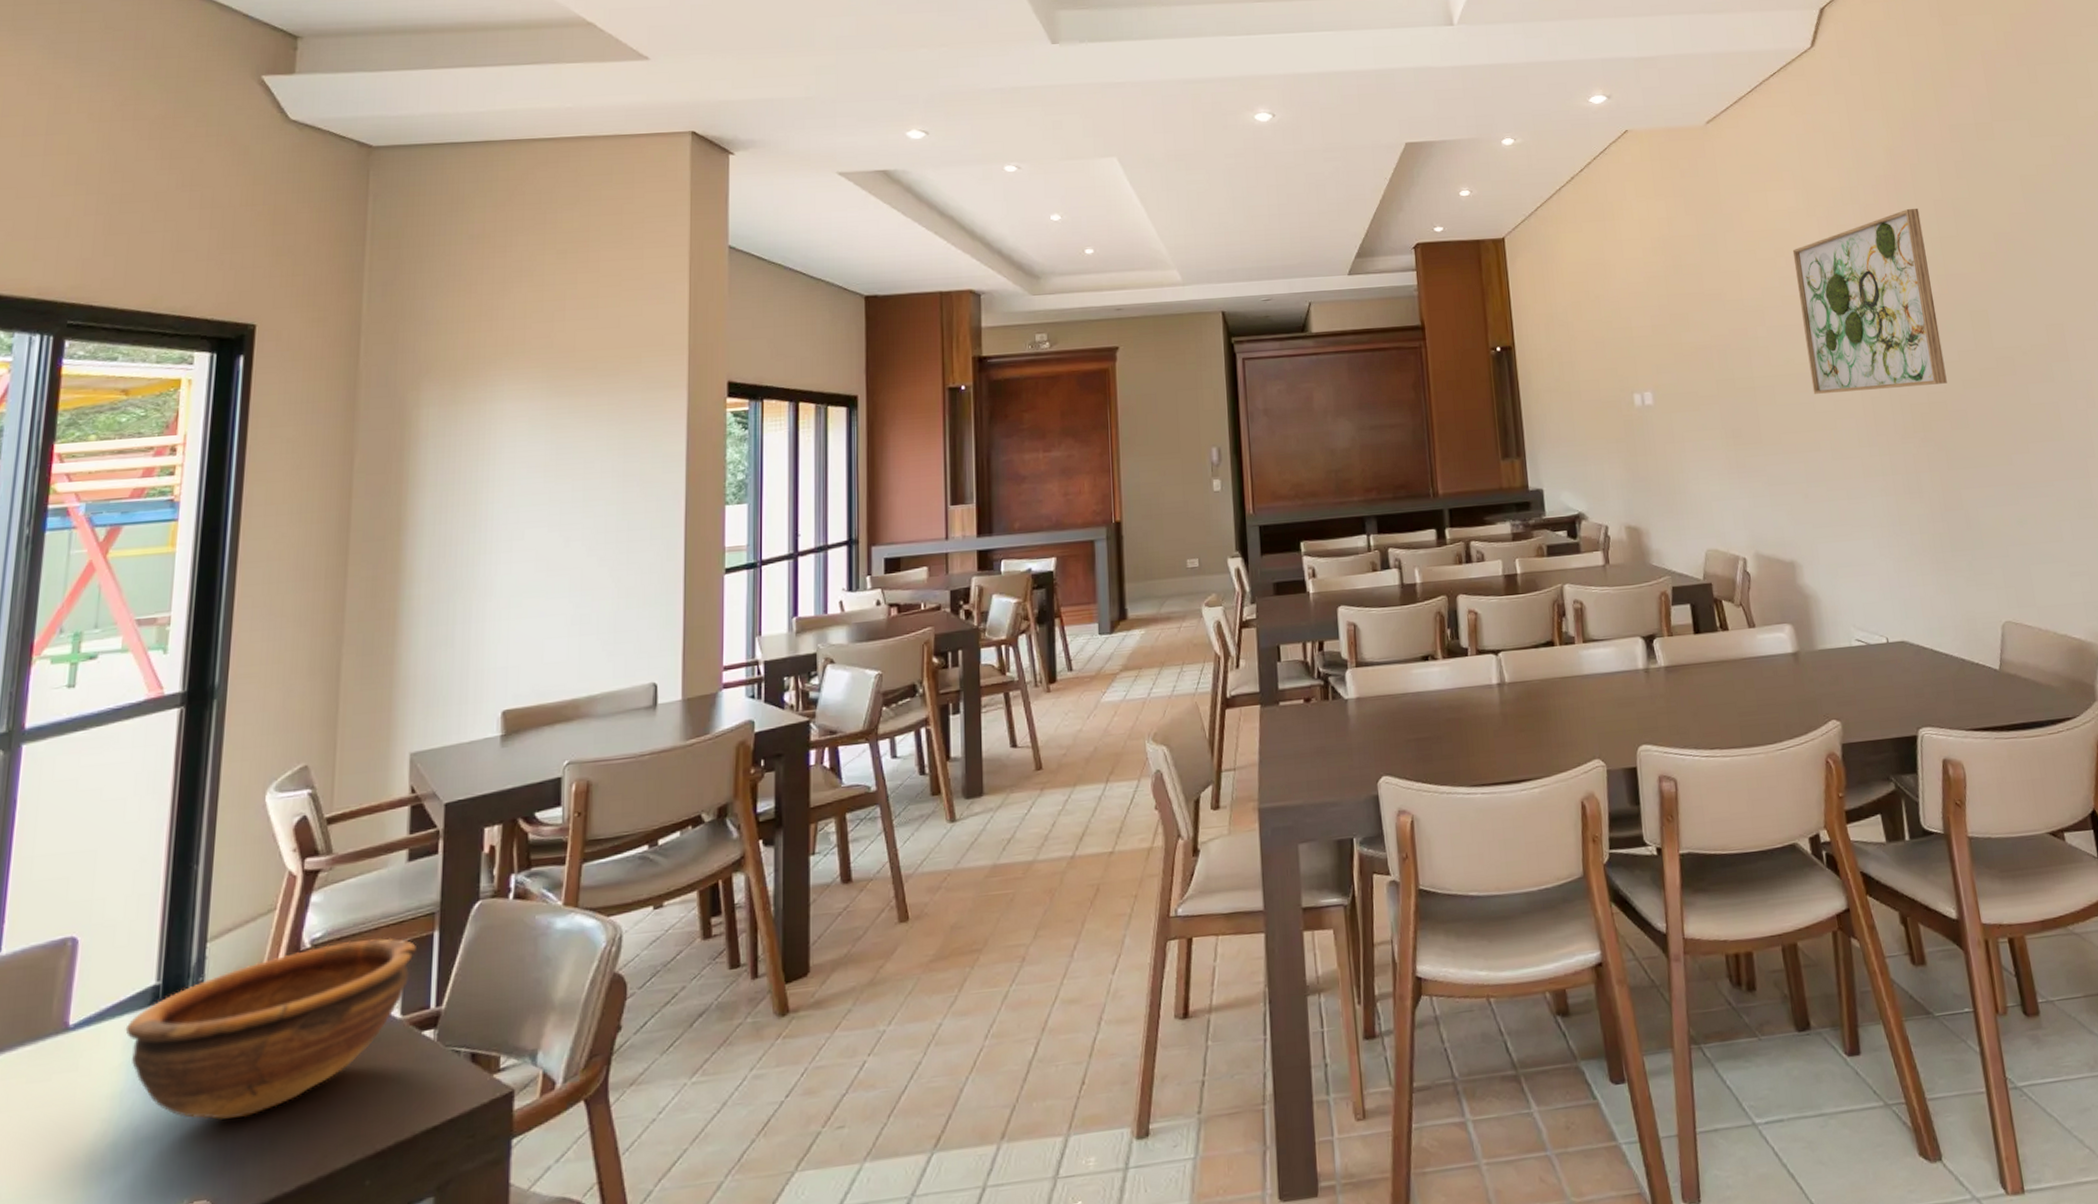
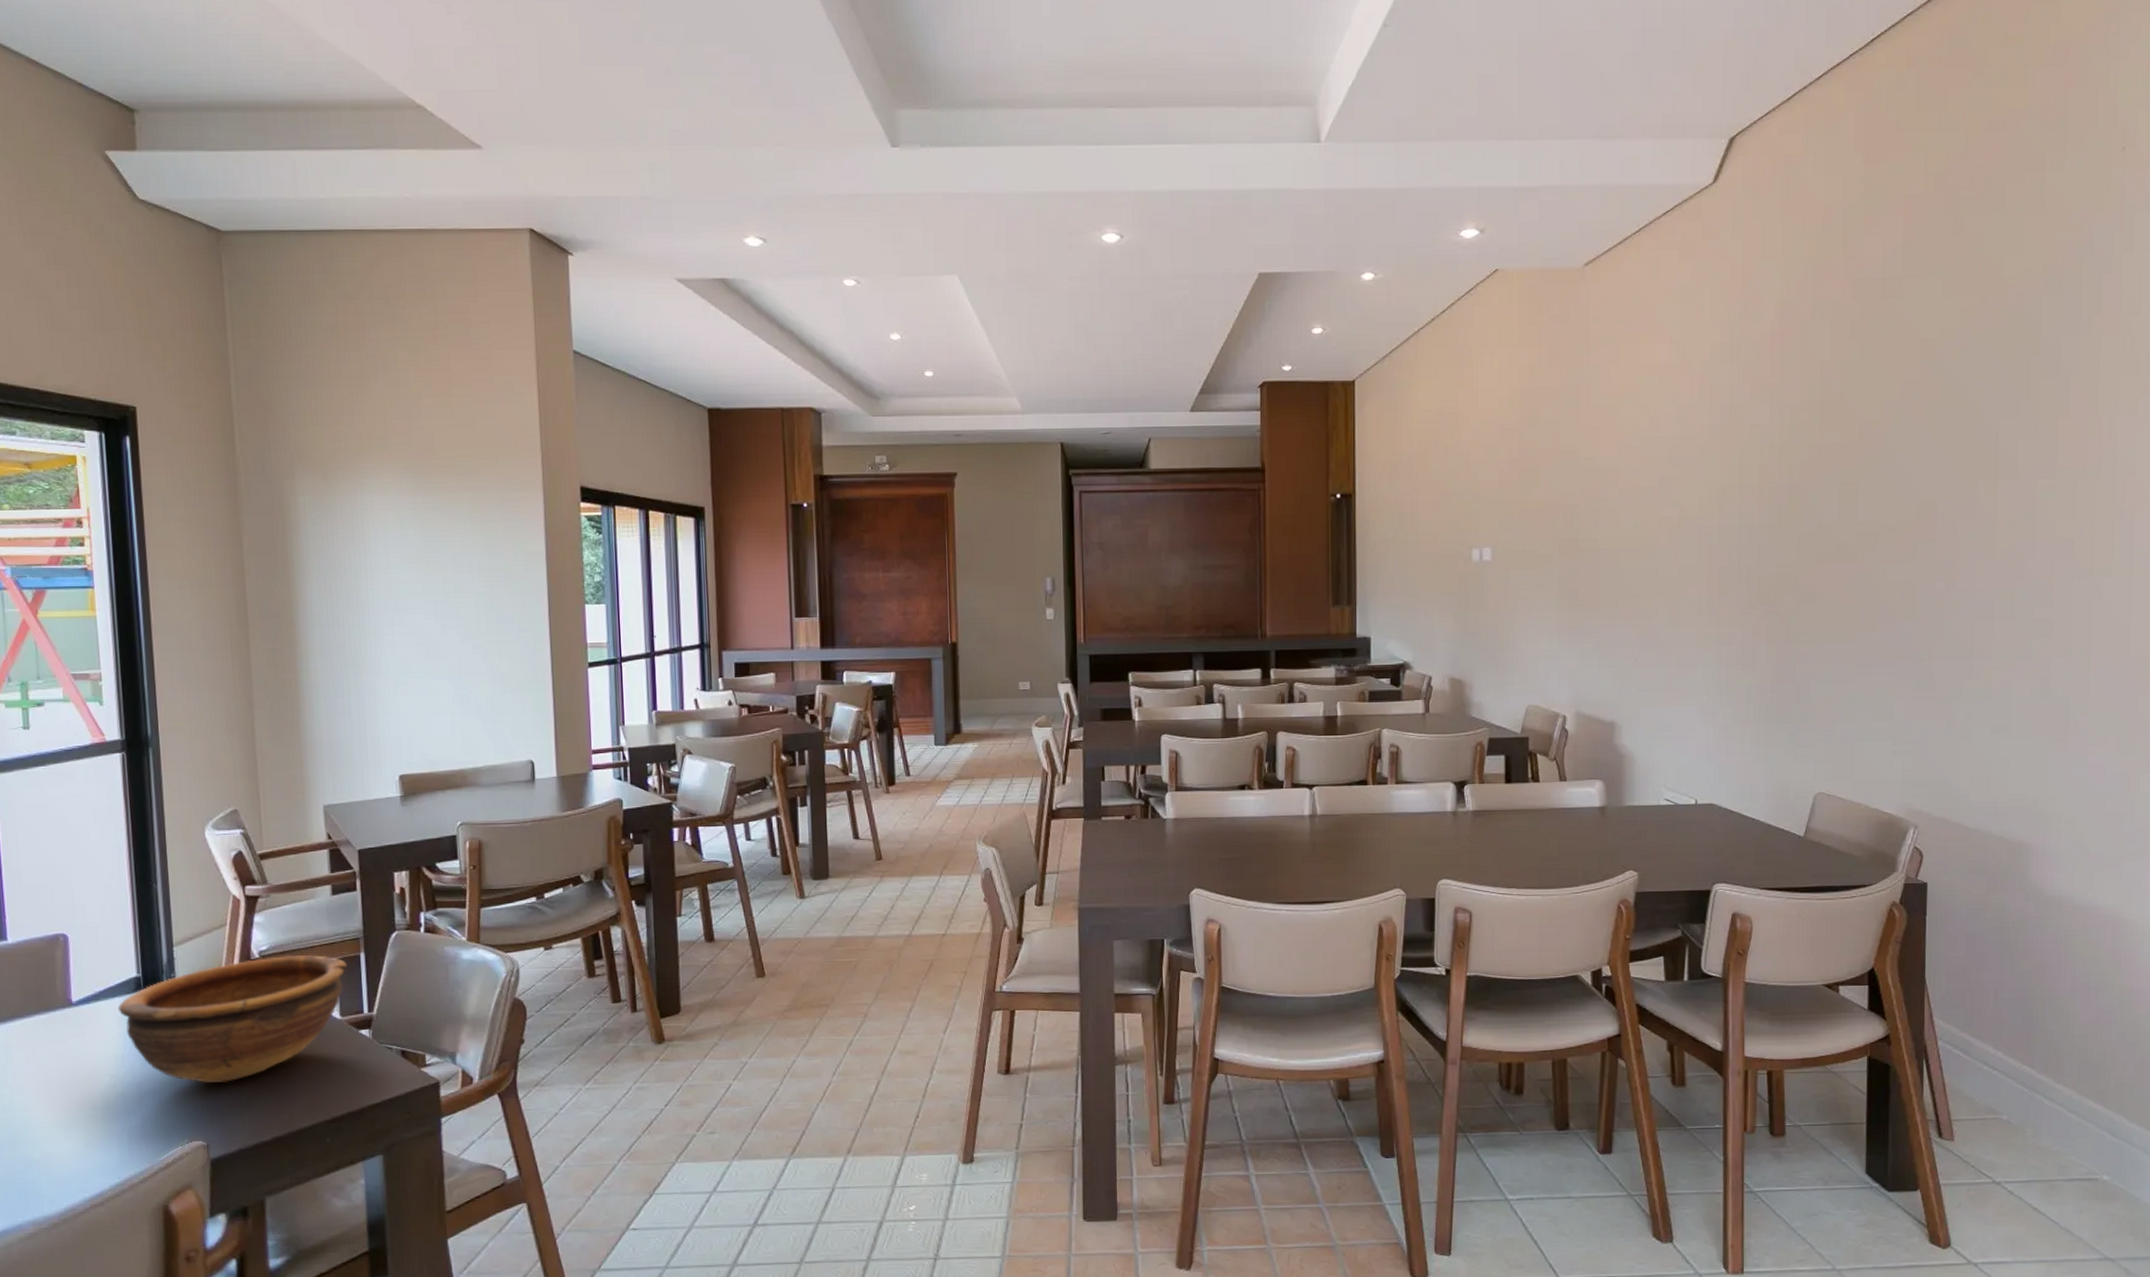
wall art: present [1792,208,1947,394] -> none [1658,369,1803,560]

